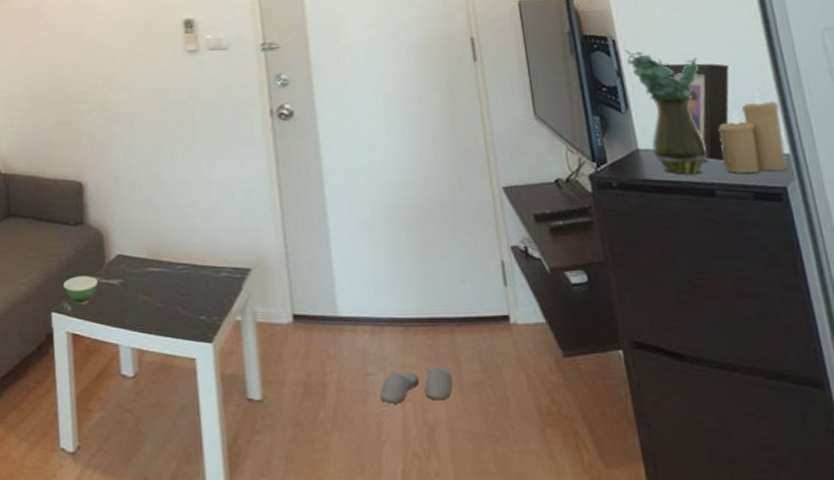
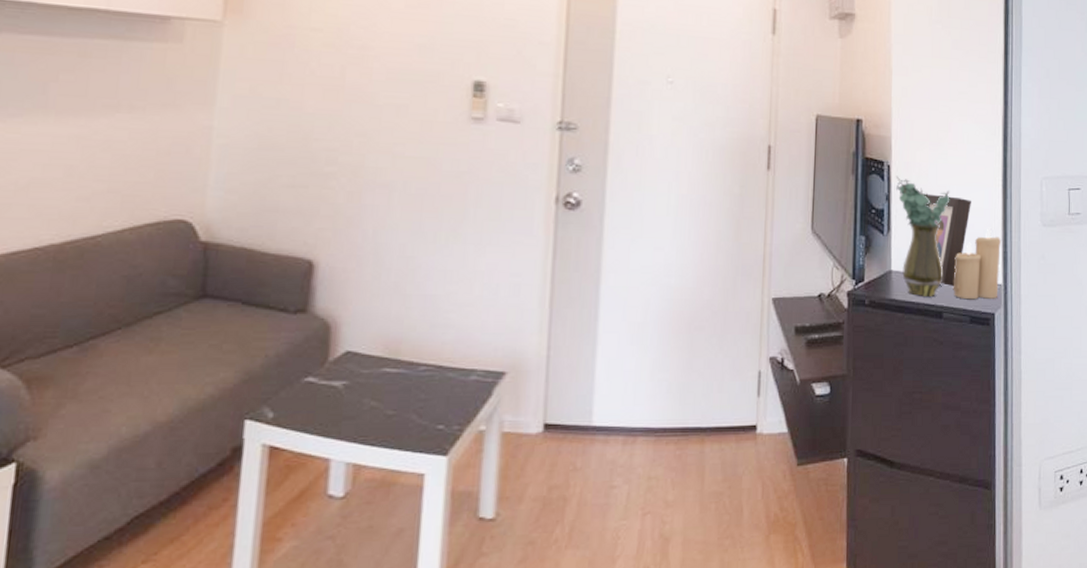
bowl: present [62,276,99,306] -> none [265,376,316,412]
slippers: present [380,366,452,404] -> none [621,477,694,517]

